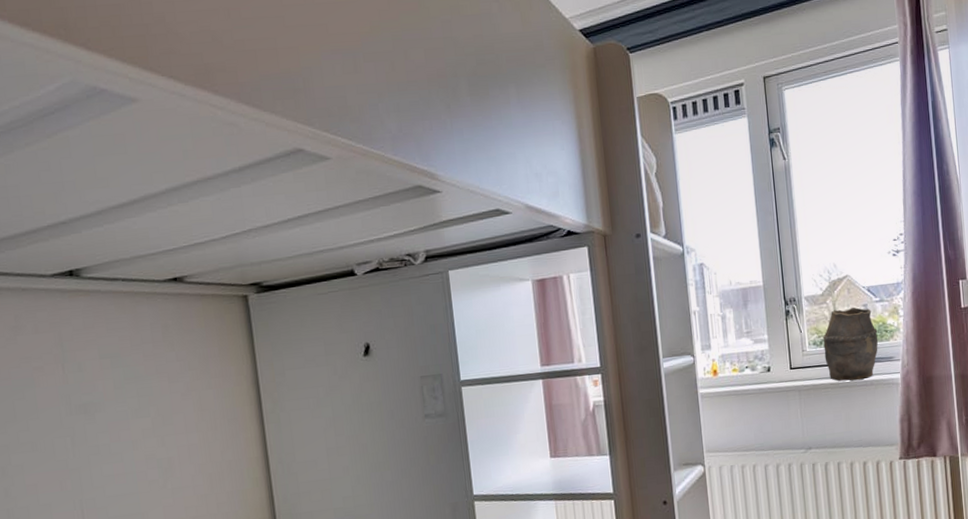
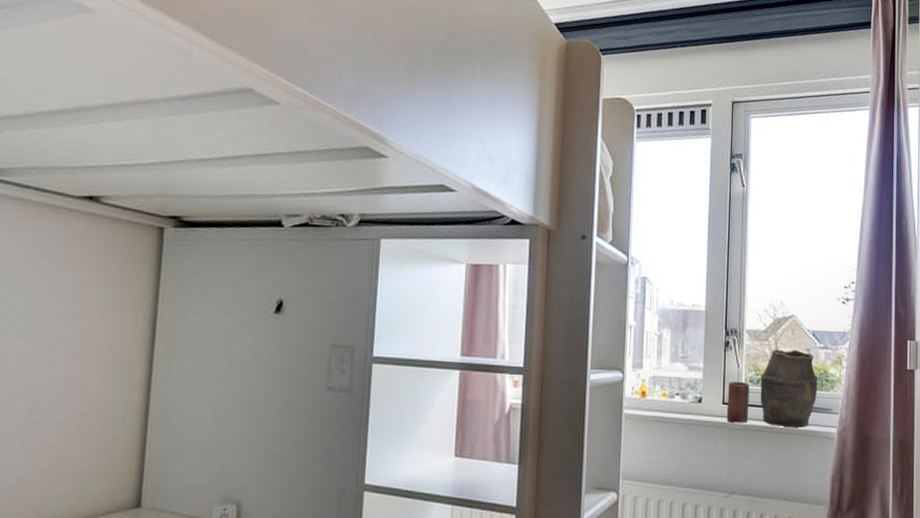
candle: none [793,345,816,385] -> present [726,381,750,423]

